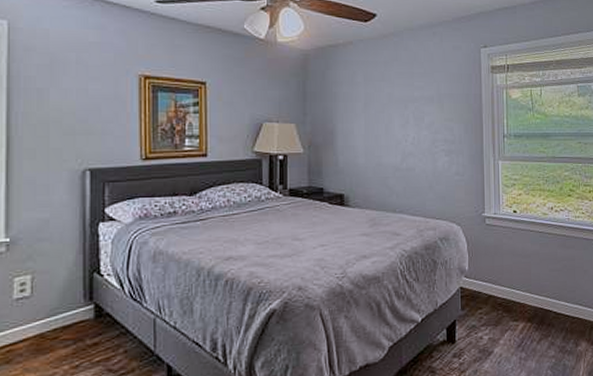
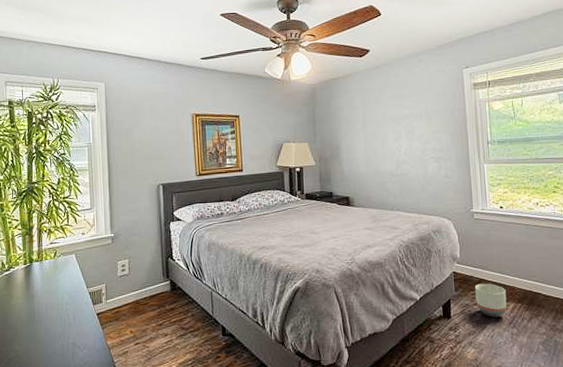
planter: none [483,300,516,340] -> present [475,283,507,318]

